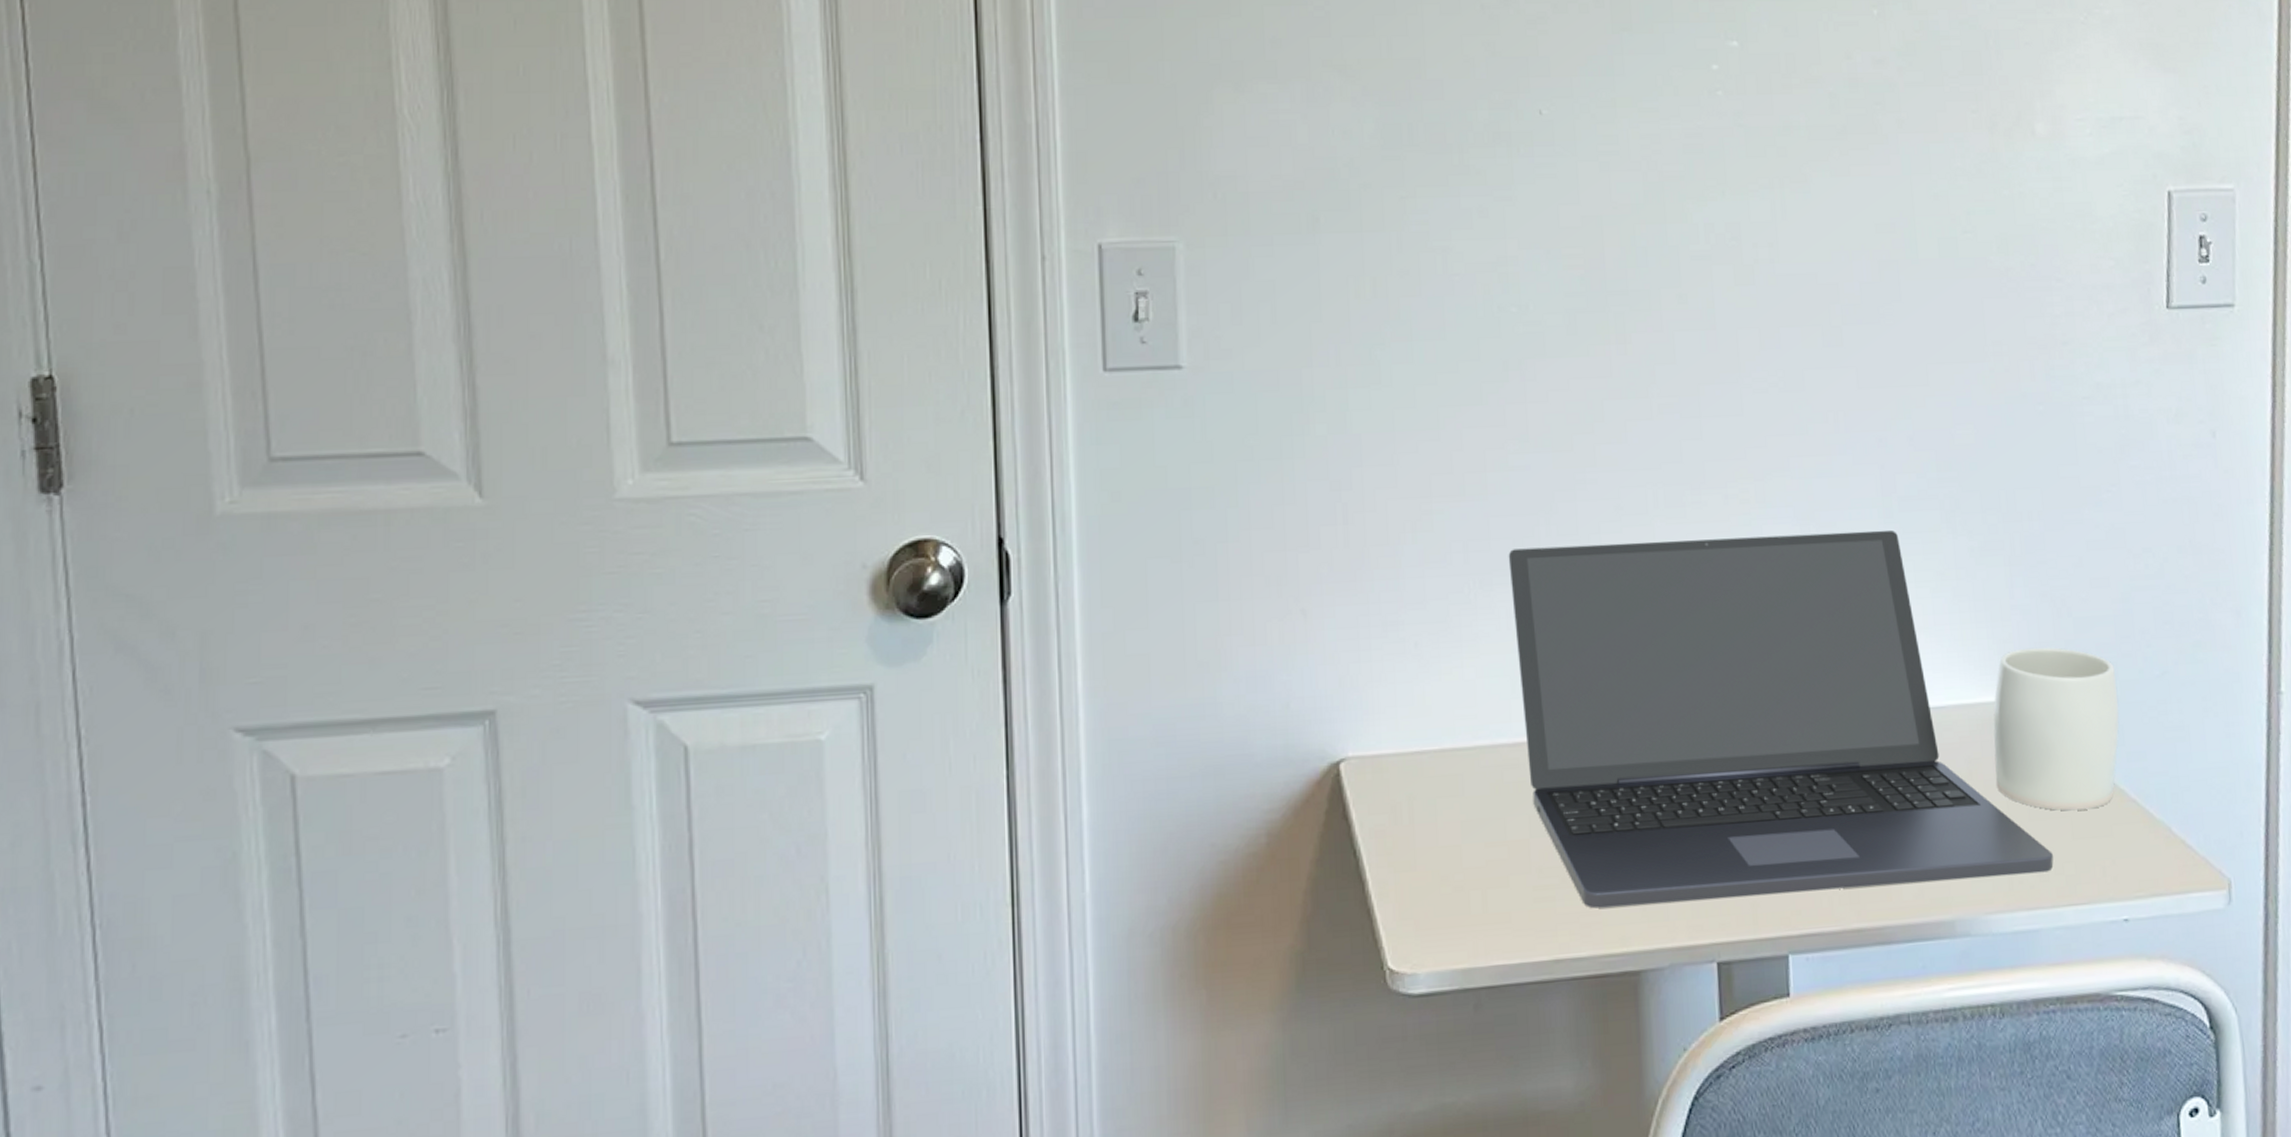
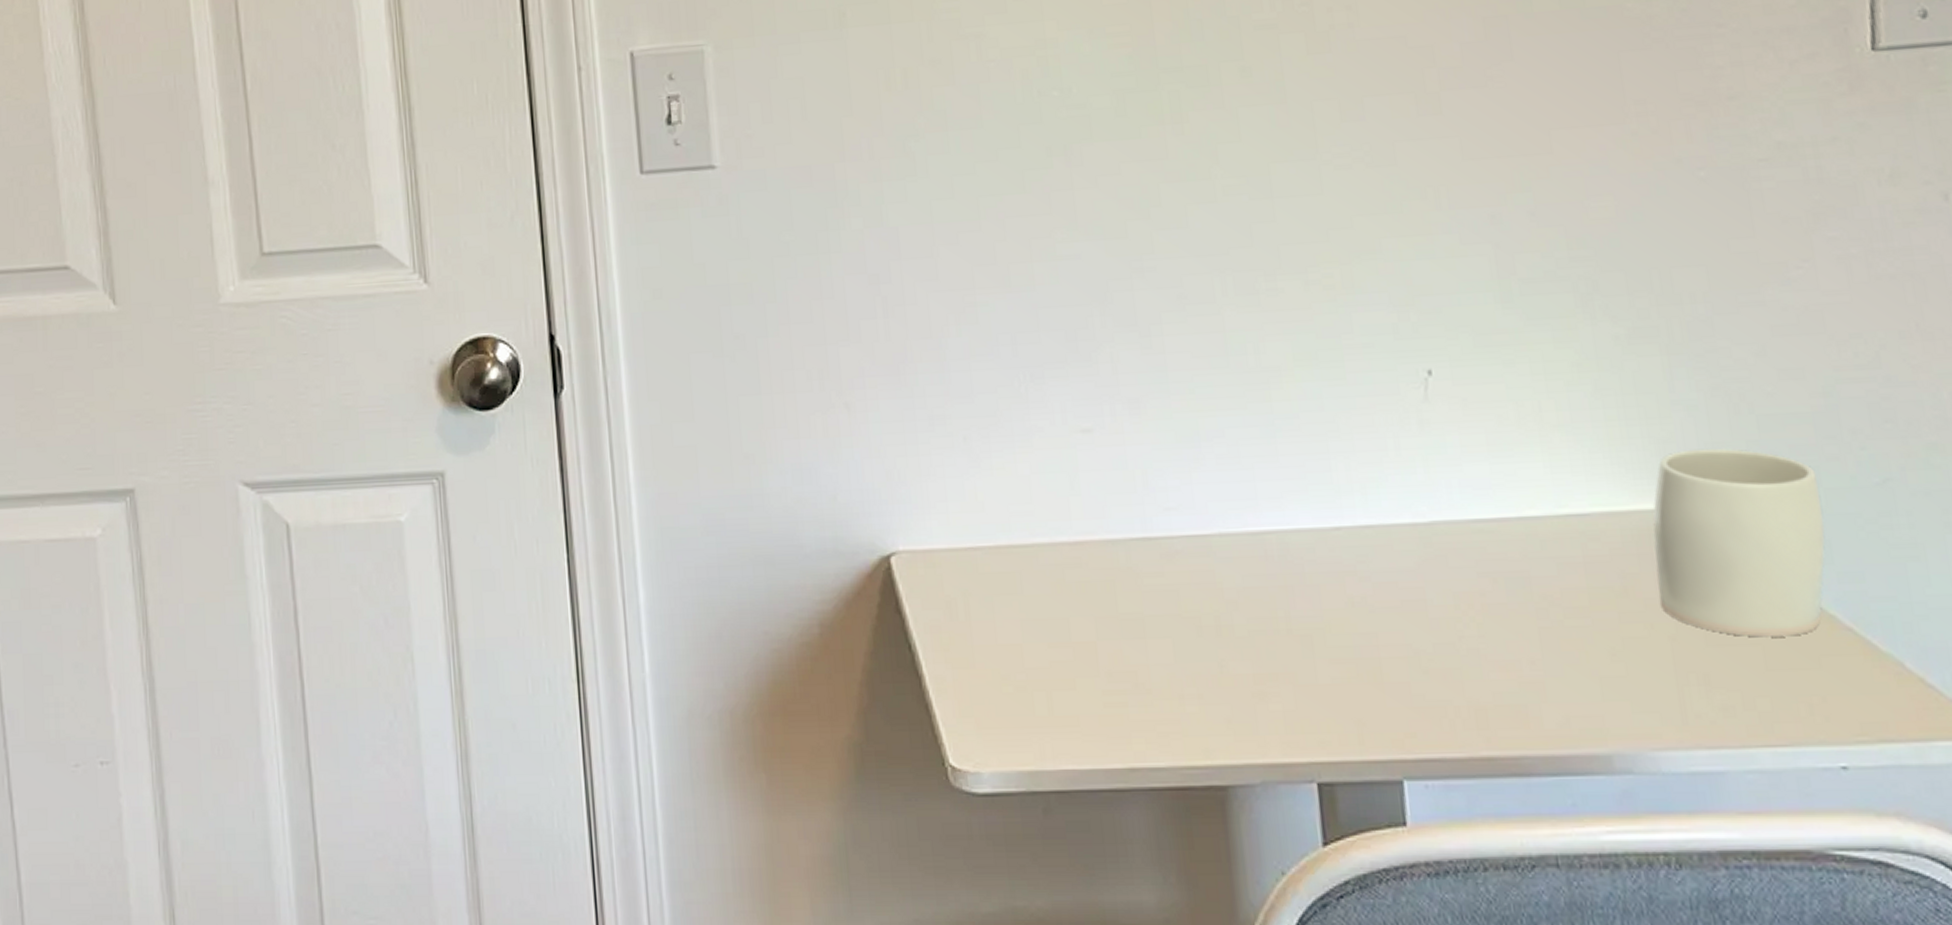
laptop: present [1508,529,2054,909] -> none [1060,316,1742,717]

